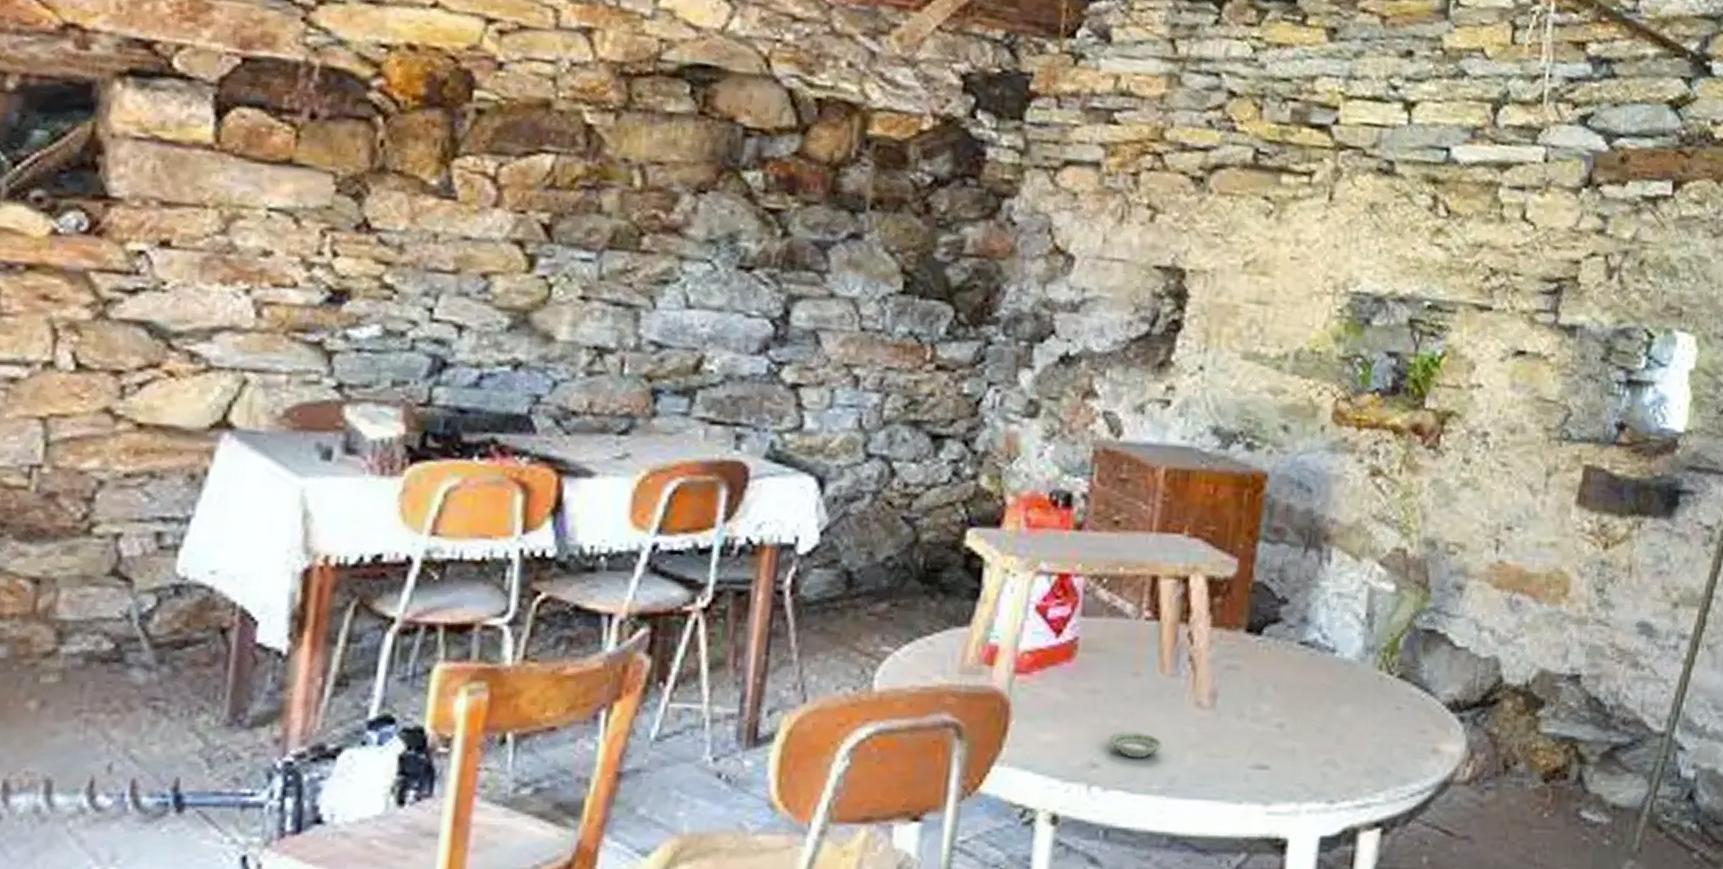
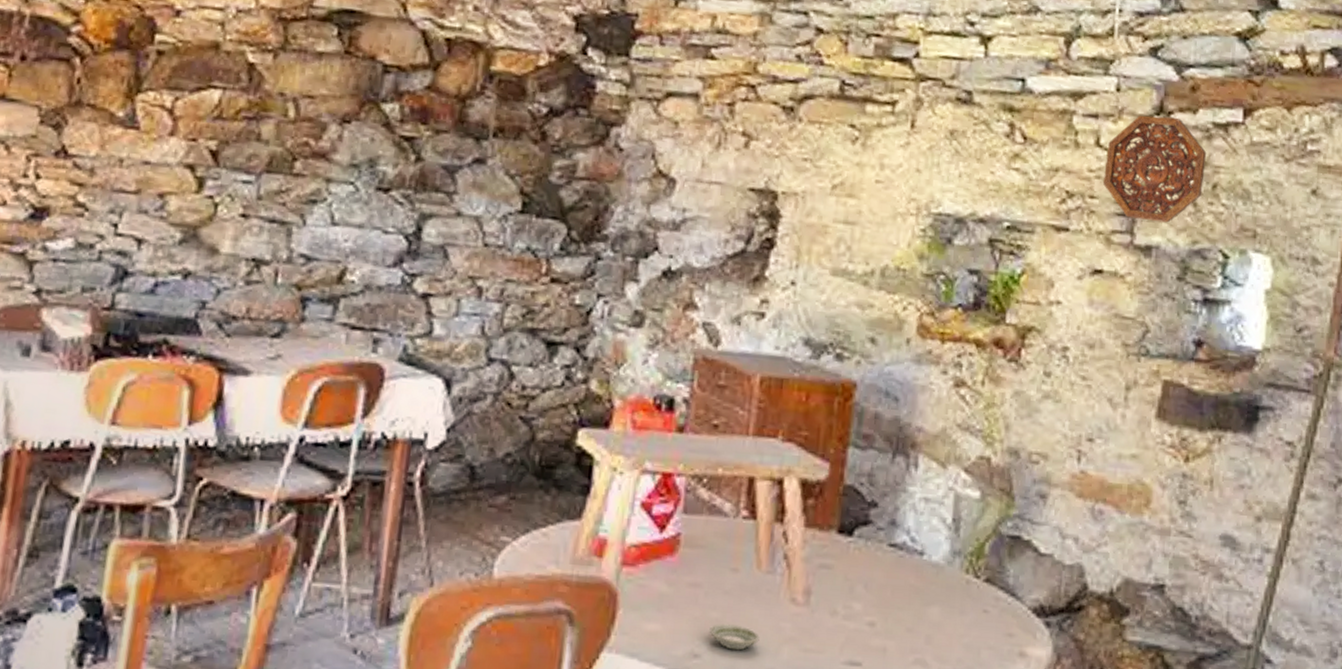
decorative platter: none [1528,187,1635,301] -> present [1103,115,1207,223]

